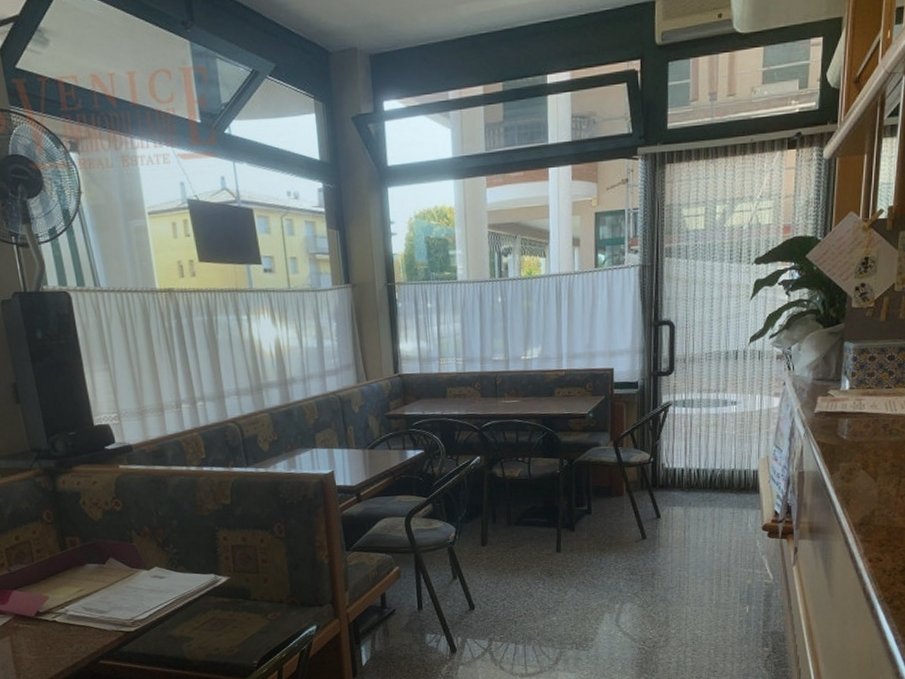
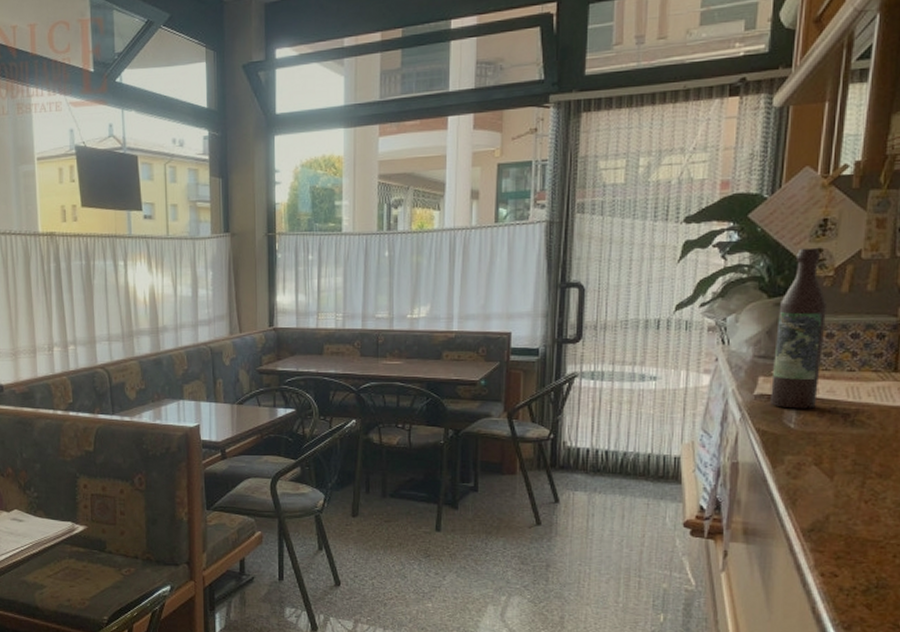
wine bottle: none [828,283,869,423] -> present [770,247,827,409]

